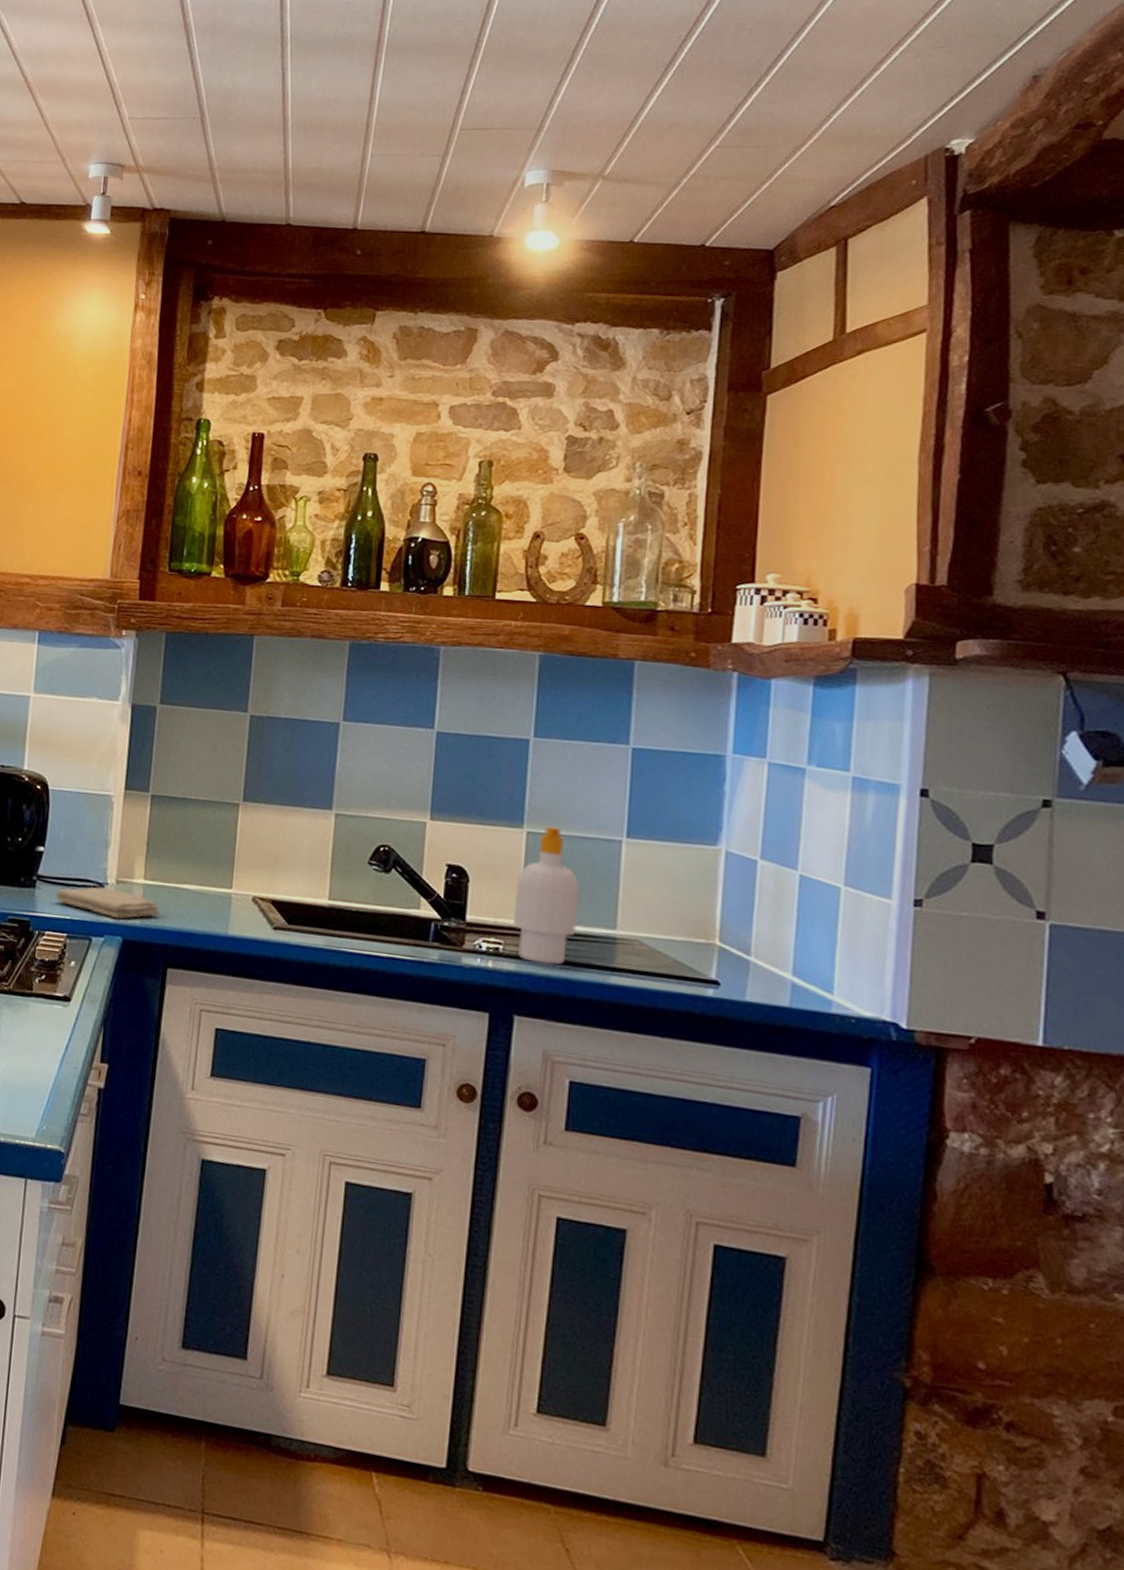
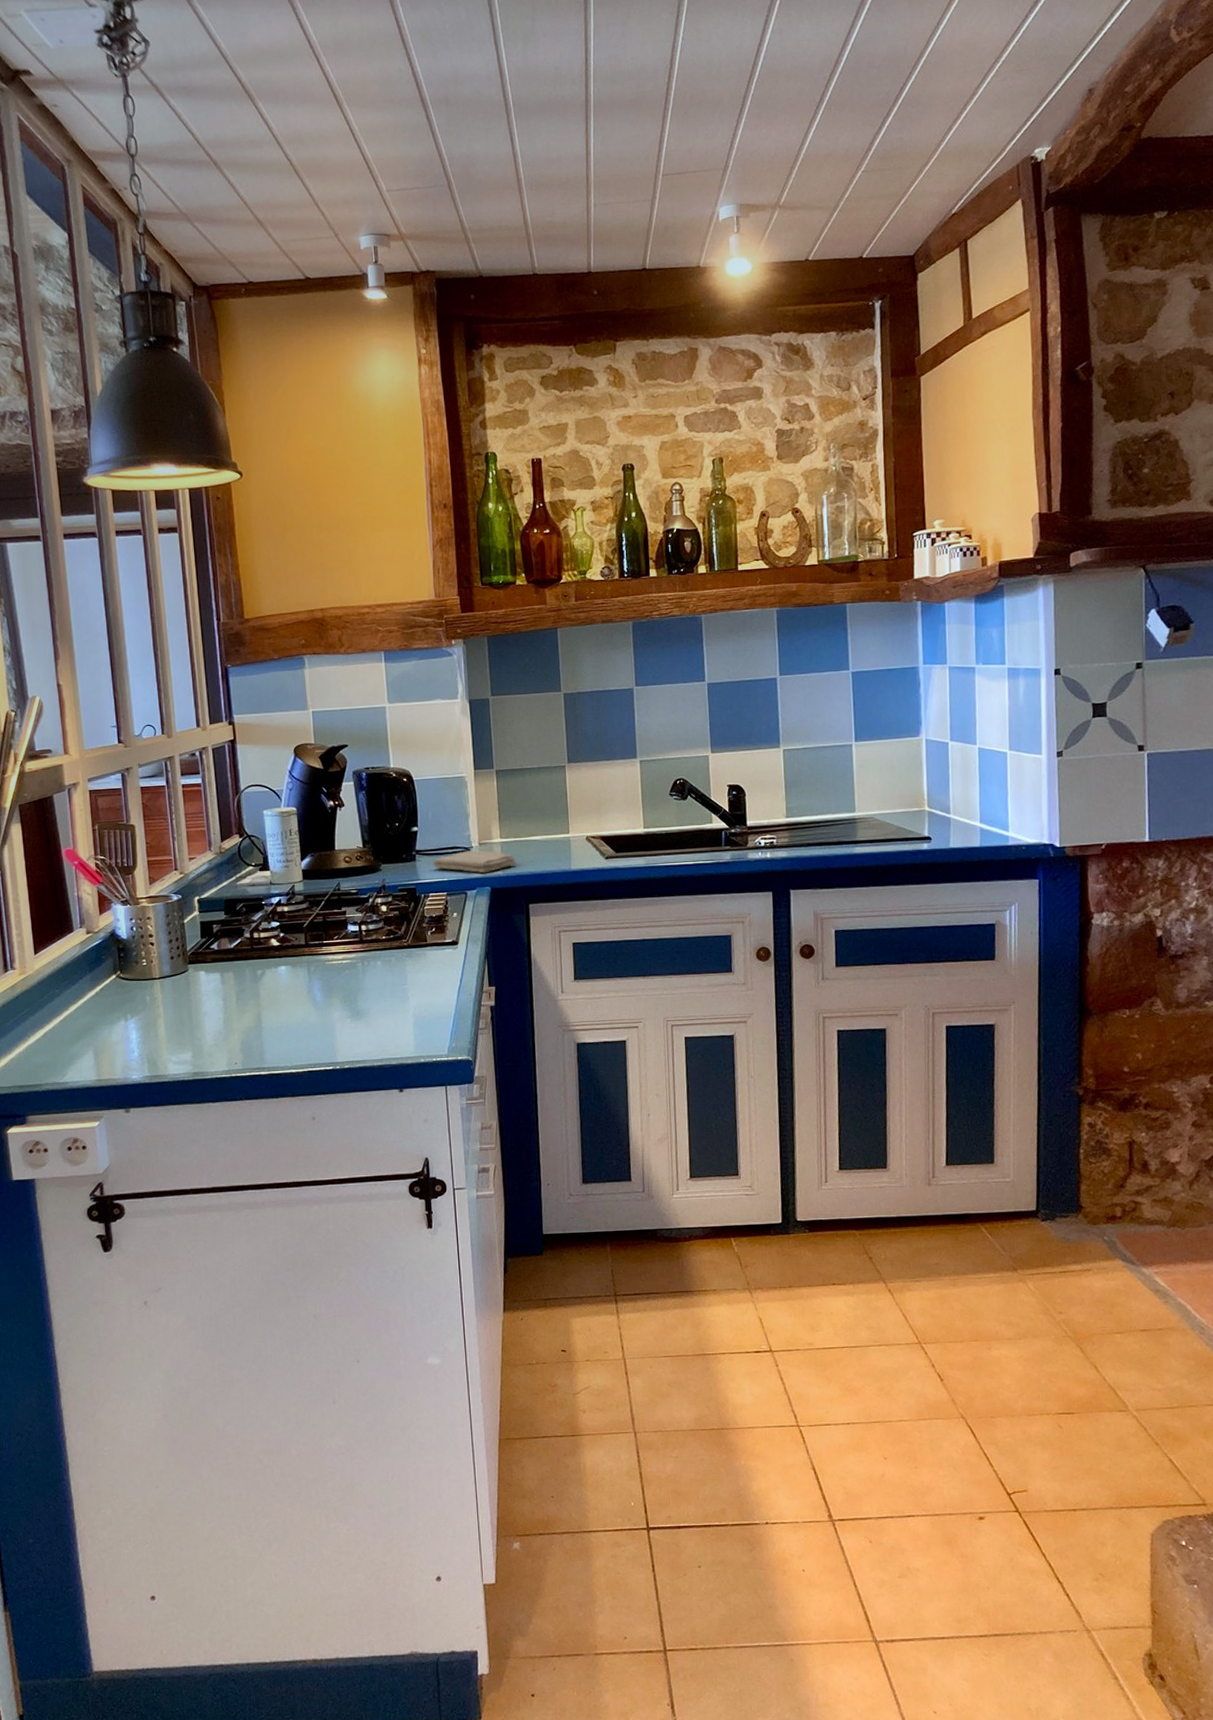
soap bottle: present [514,826,580,965] -> none [780,742,827,848]

